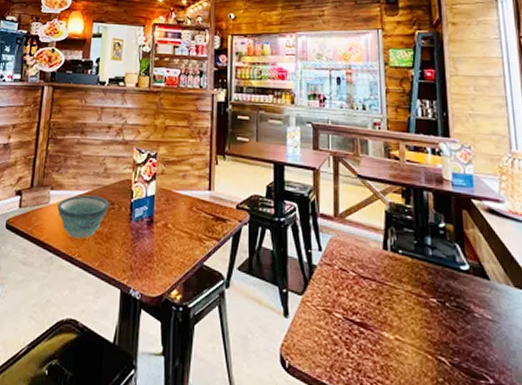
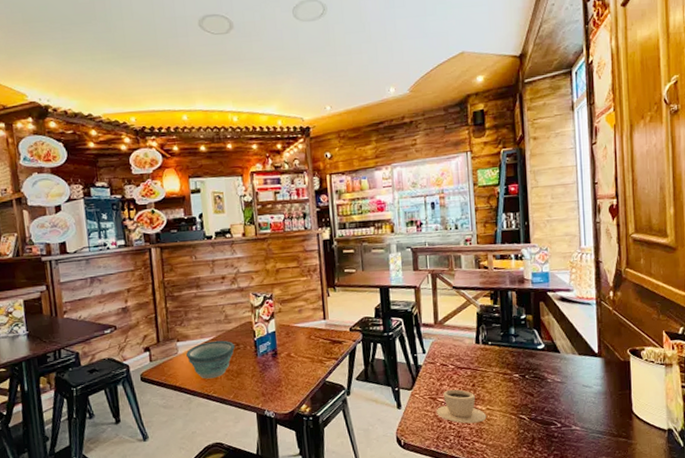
cup: none [331,304,395,357] -> present [436,389,487,424]

